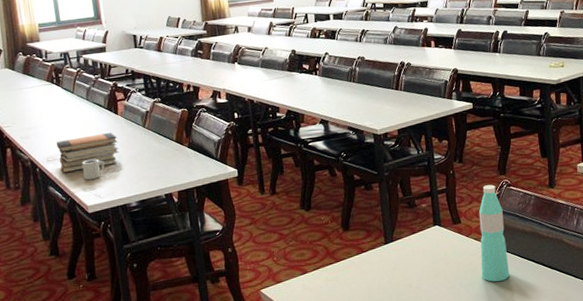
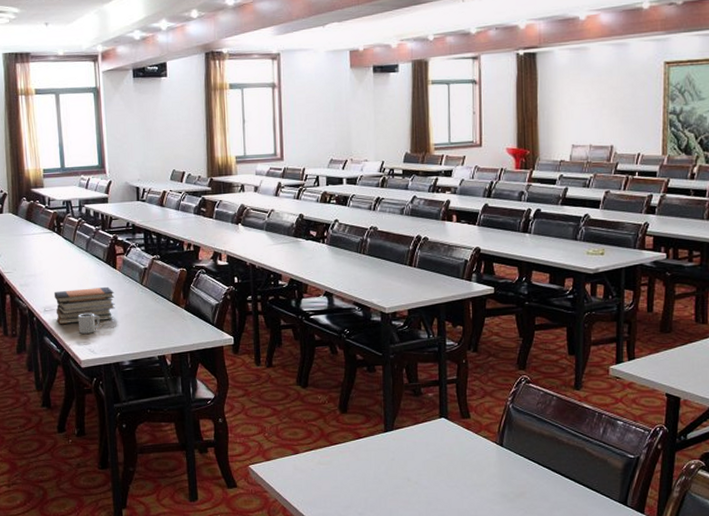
water bottle: present [479,184,510,282] -> none [489,379,520,486]

